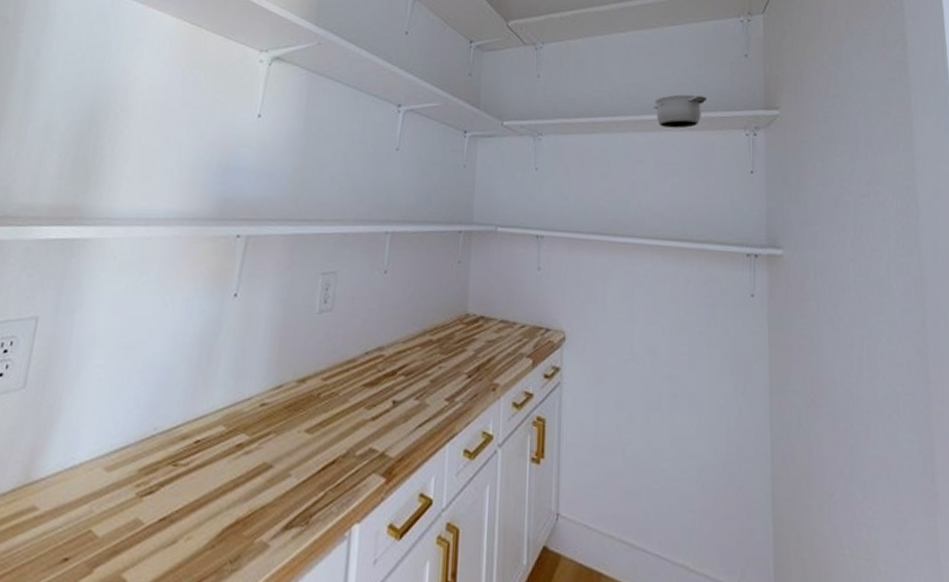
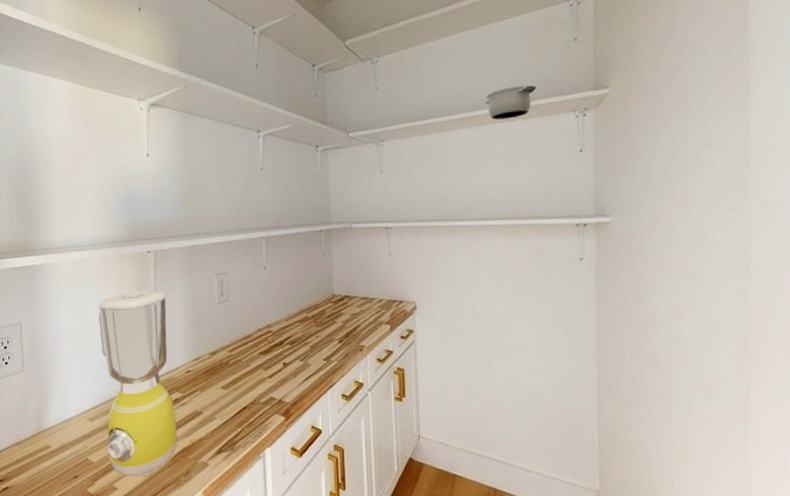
blender: none [123,286,252,563] -> present [98,290,178,476]

